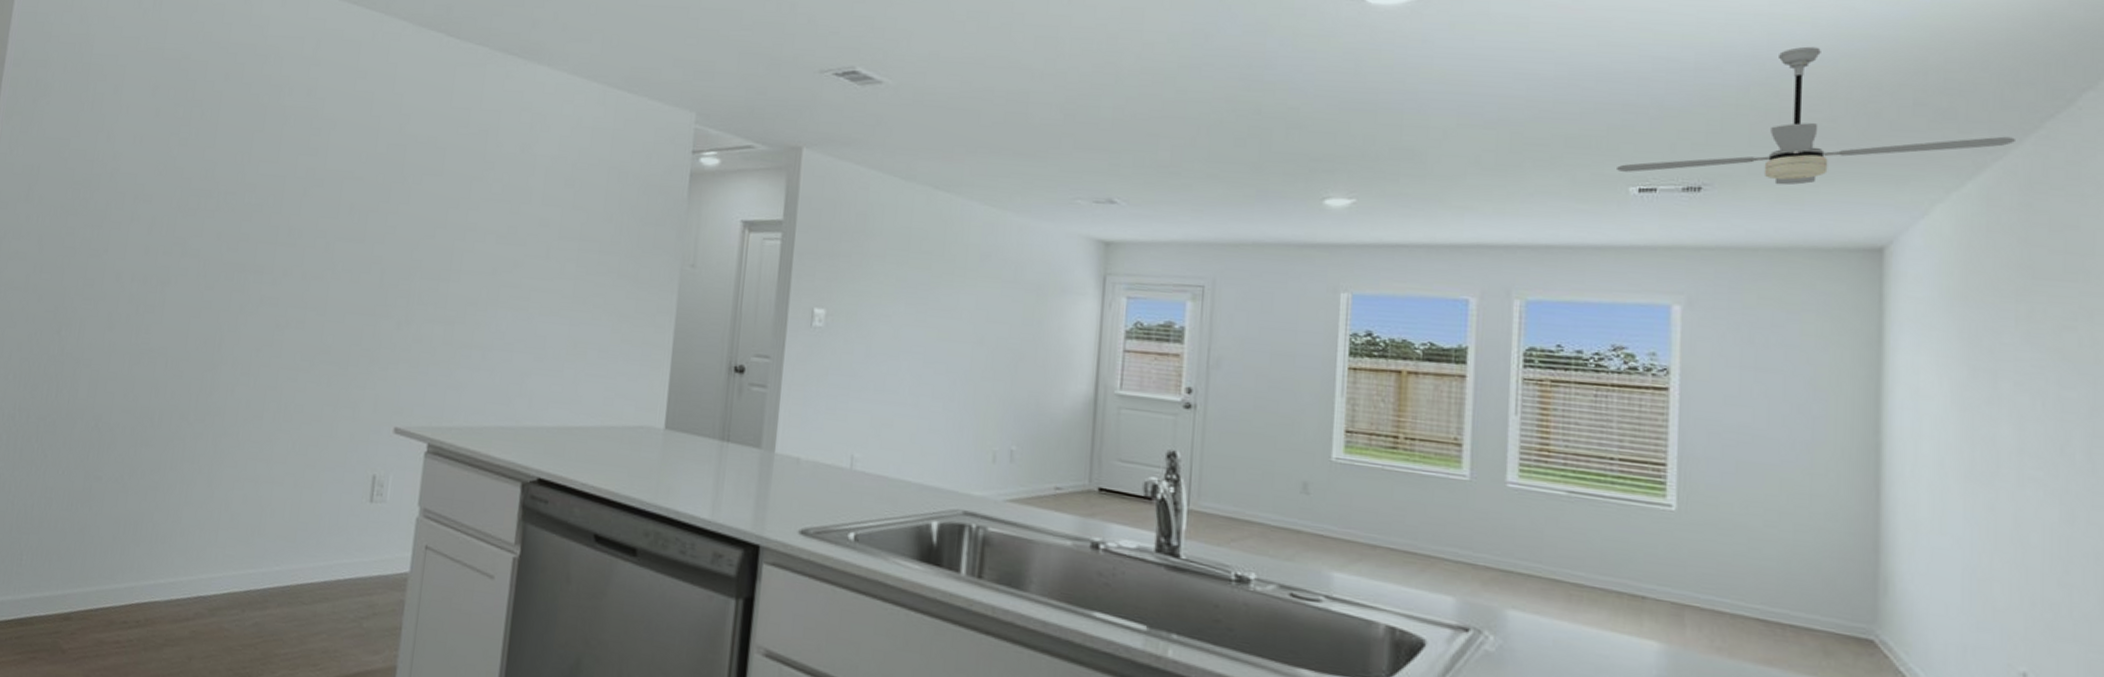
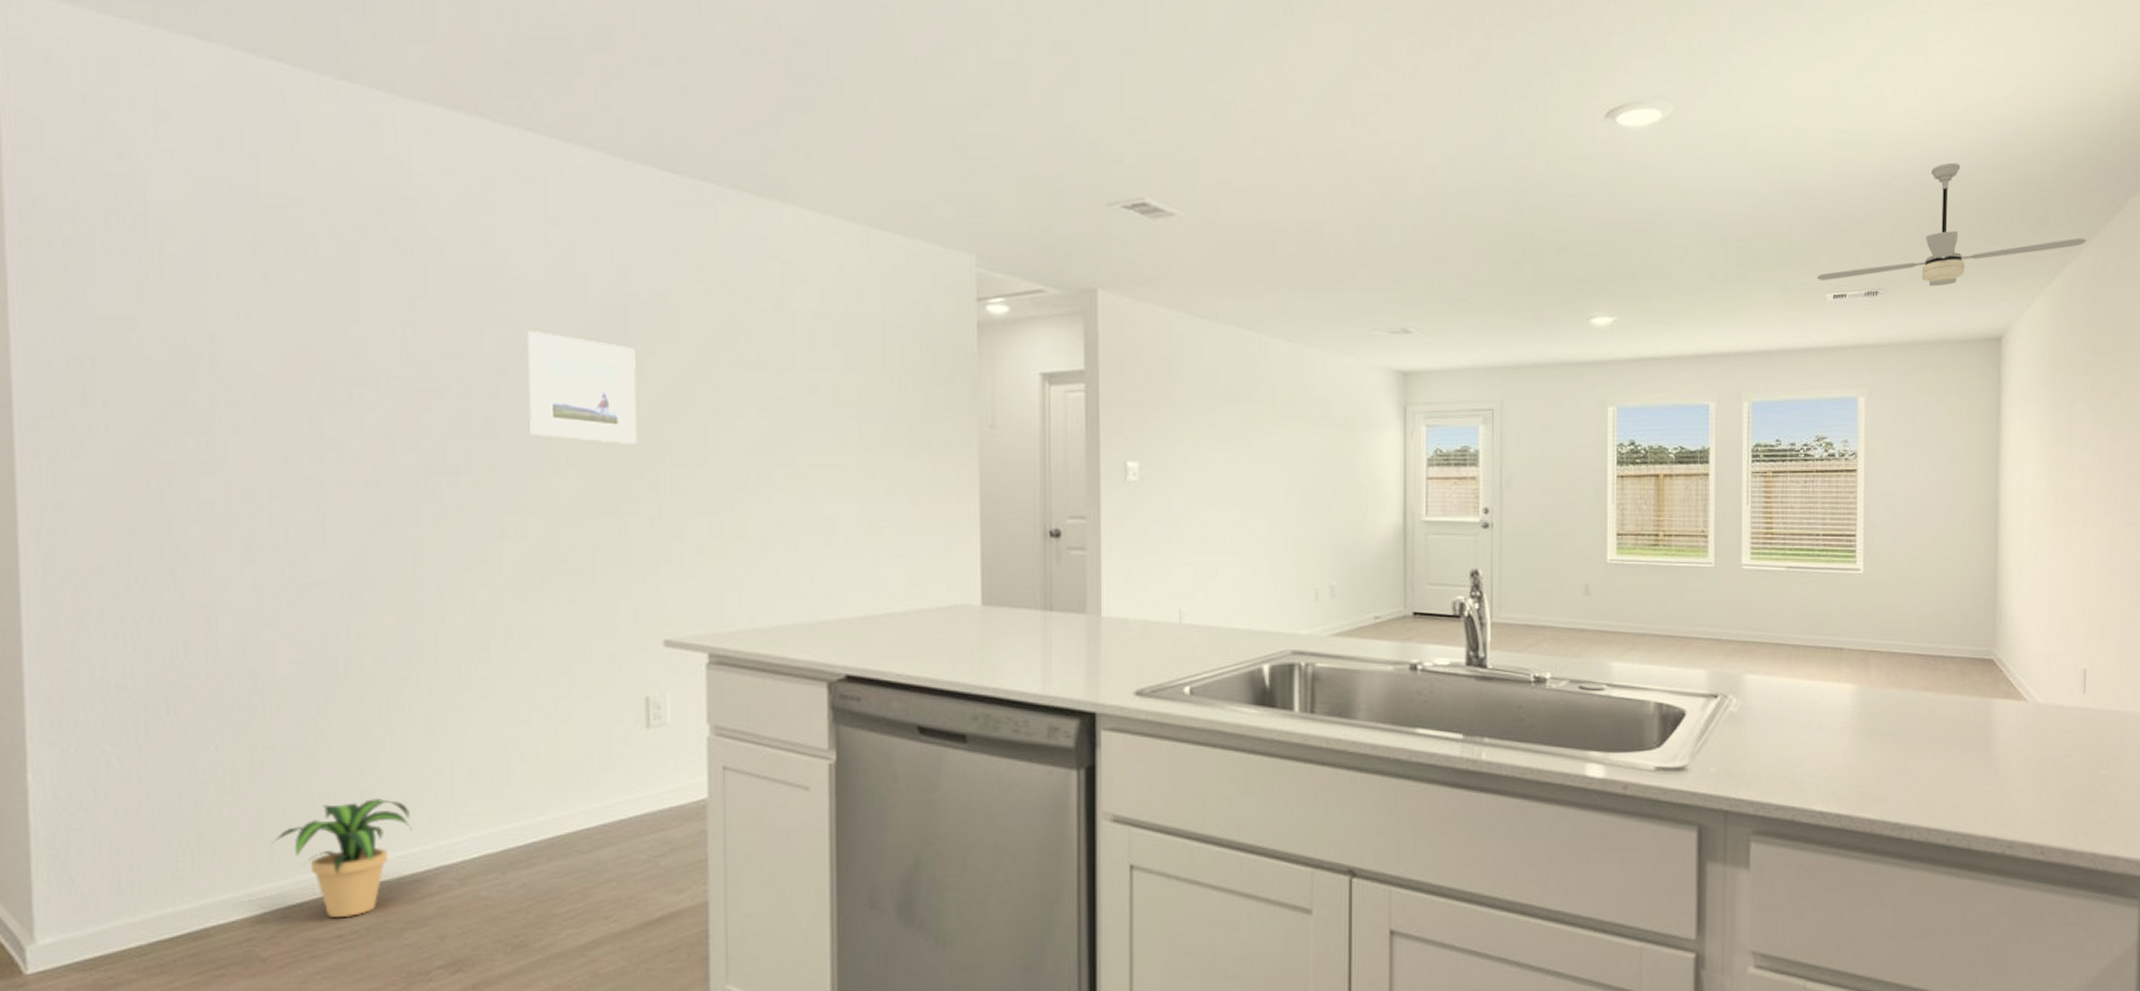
potted plant: none [85,530,184,627] -> present [271,799,412,917]
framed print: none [319,162,407,259] -> present [528,331,637,444]

